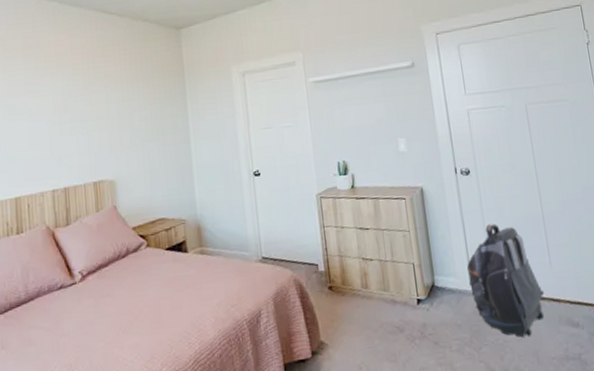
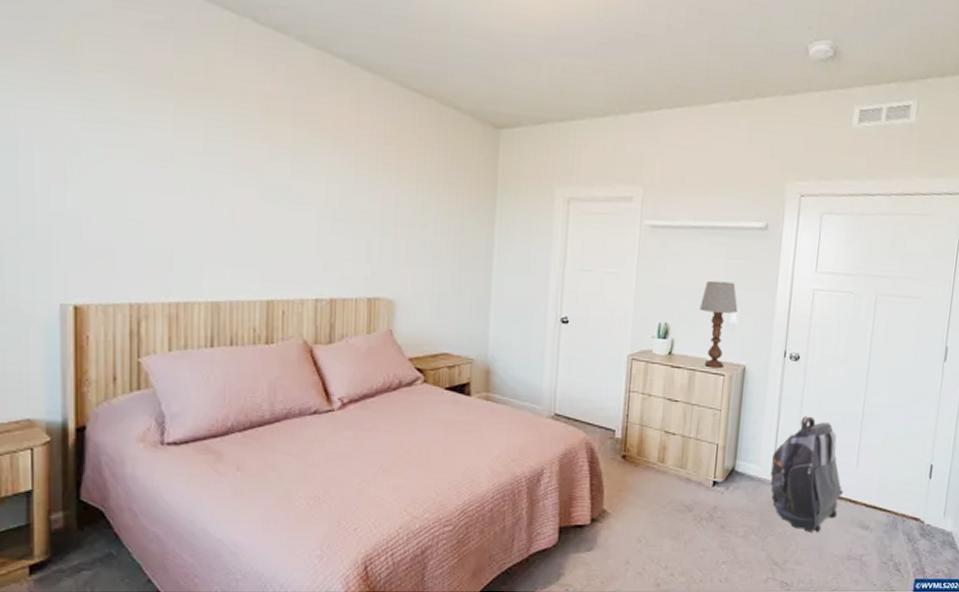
table lamp: none [370,116,405,194] -> present [699,280,738,369]

